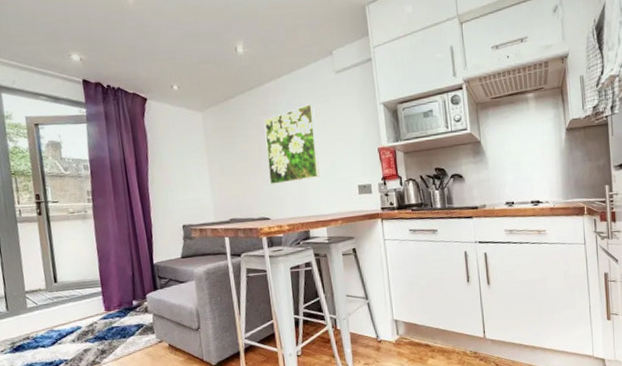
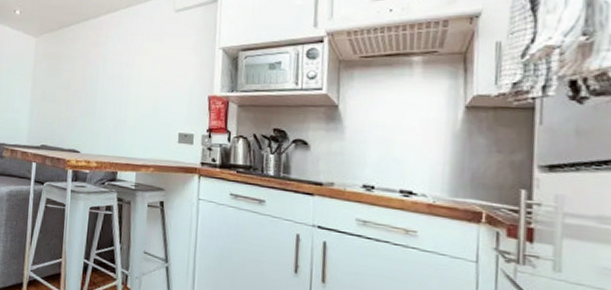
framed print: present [263,103,320,185] -> none [86,39,146,119]

